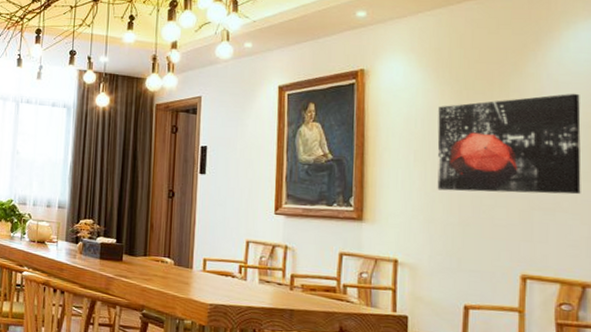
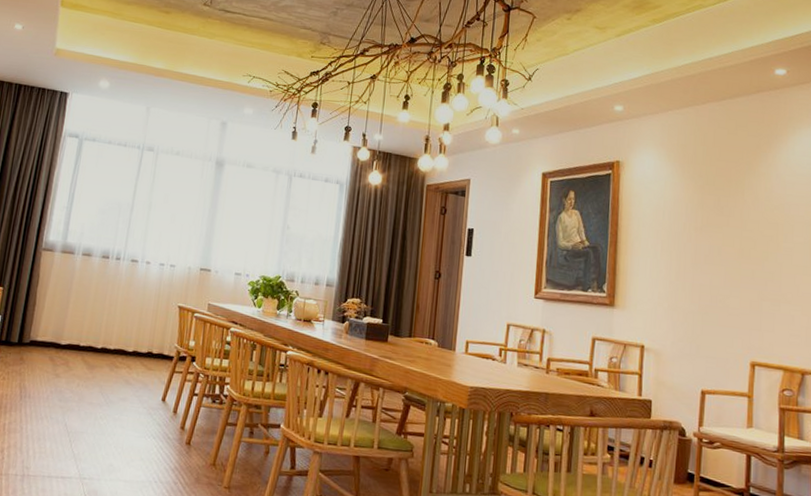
wall art: present [437,93,581,195] -> none [681,193,803,287]

